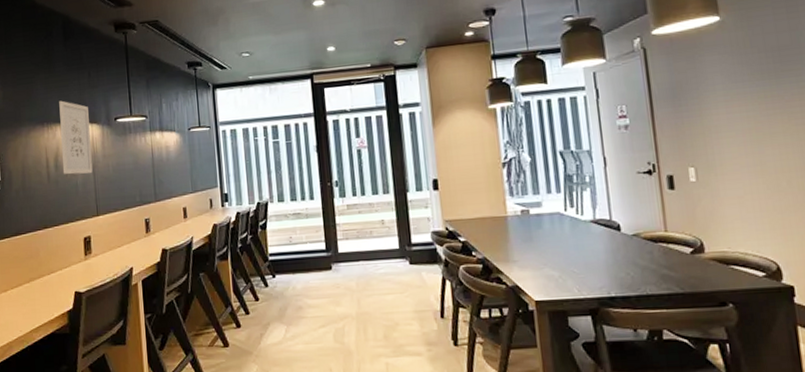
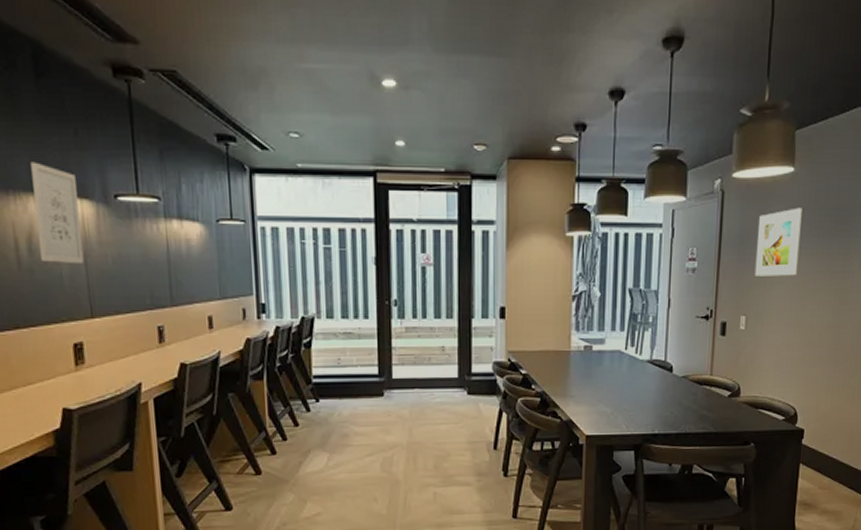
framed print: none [690,53,747,127] -> present [754,207,802,276]

